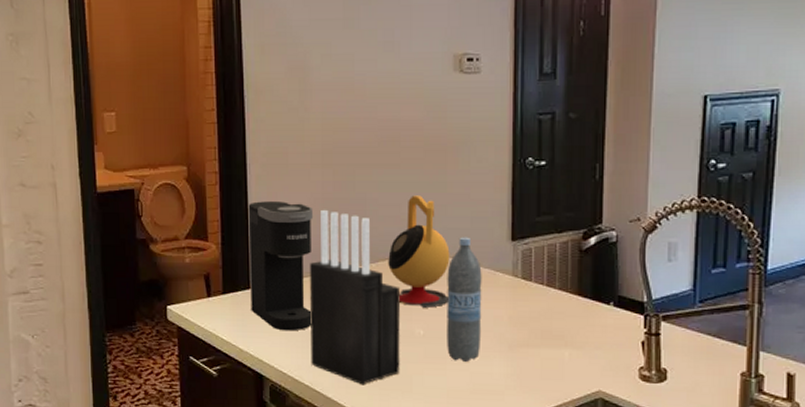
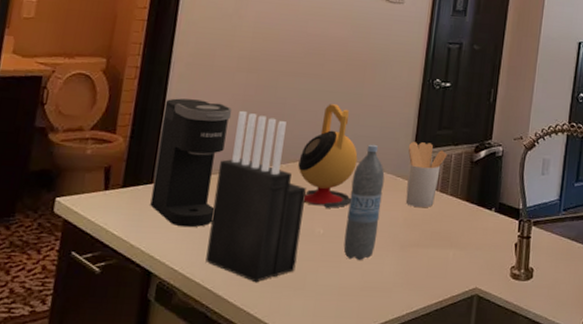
utensil holder: none [504,231,551,305] -> present [405,141,447,208]

